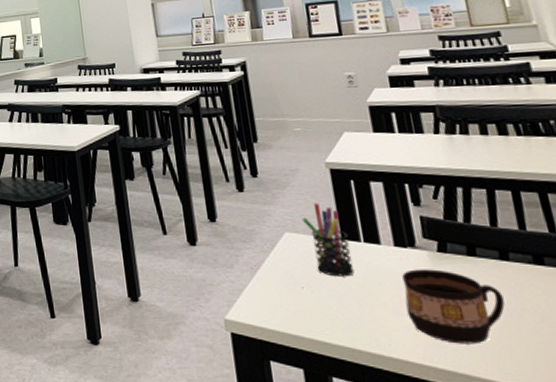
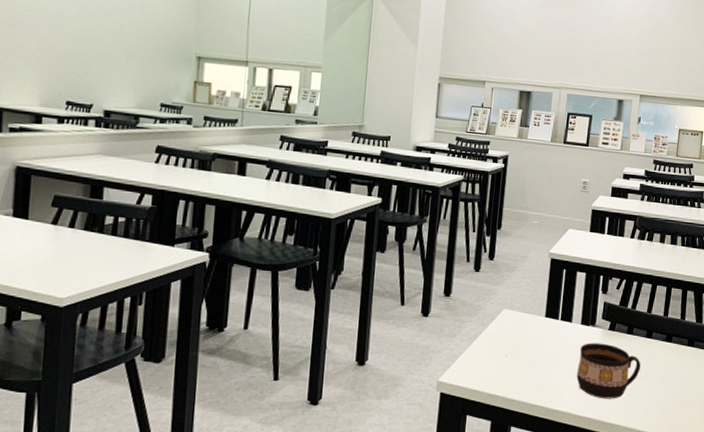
pen holder: present [301,203,355,277] -> none [519,286,551,347]

